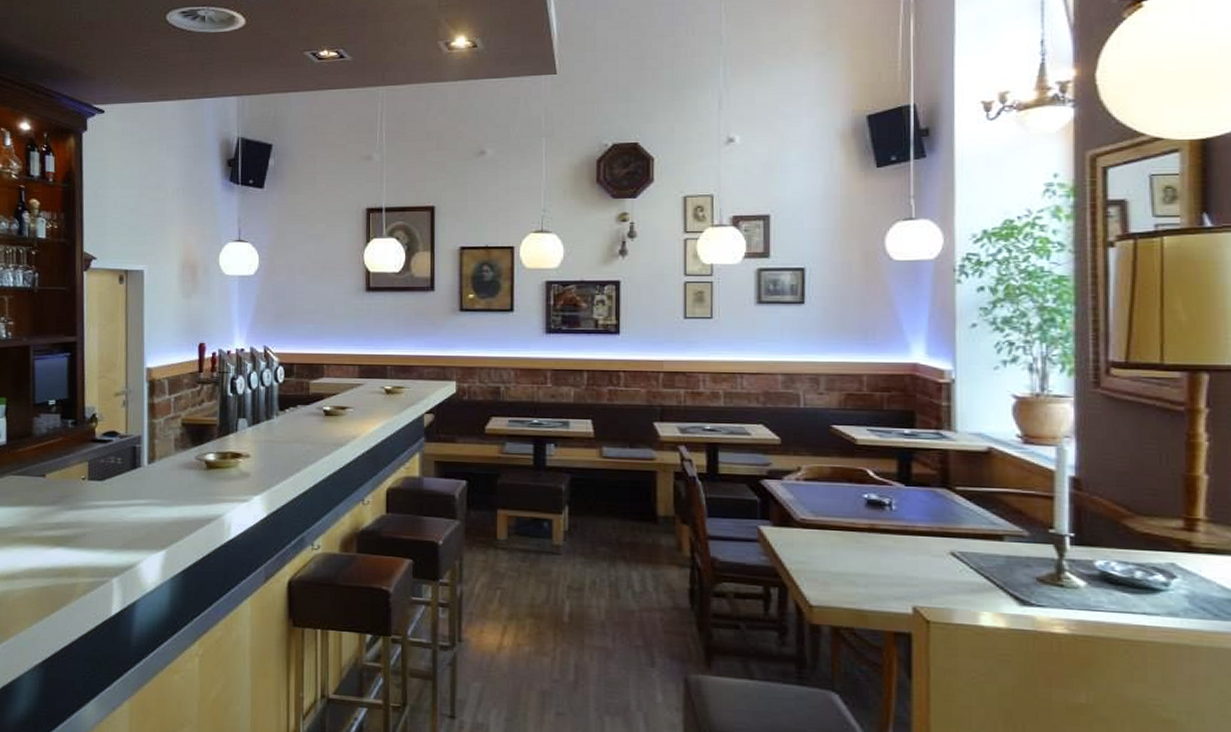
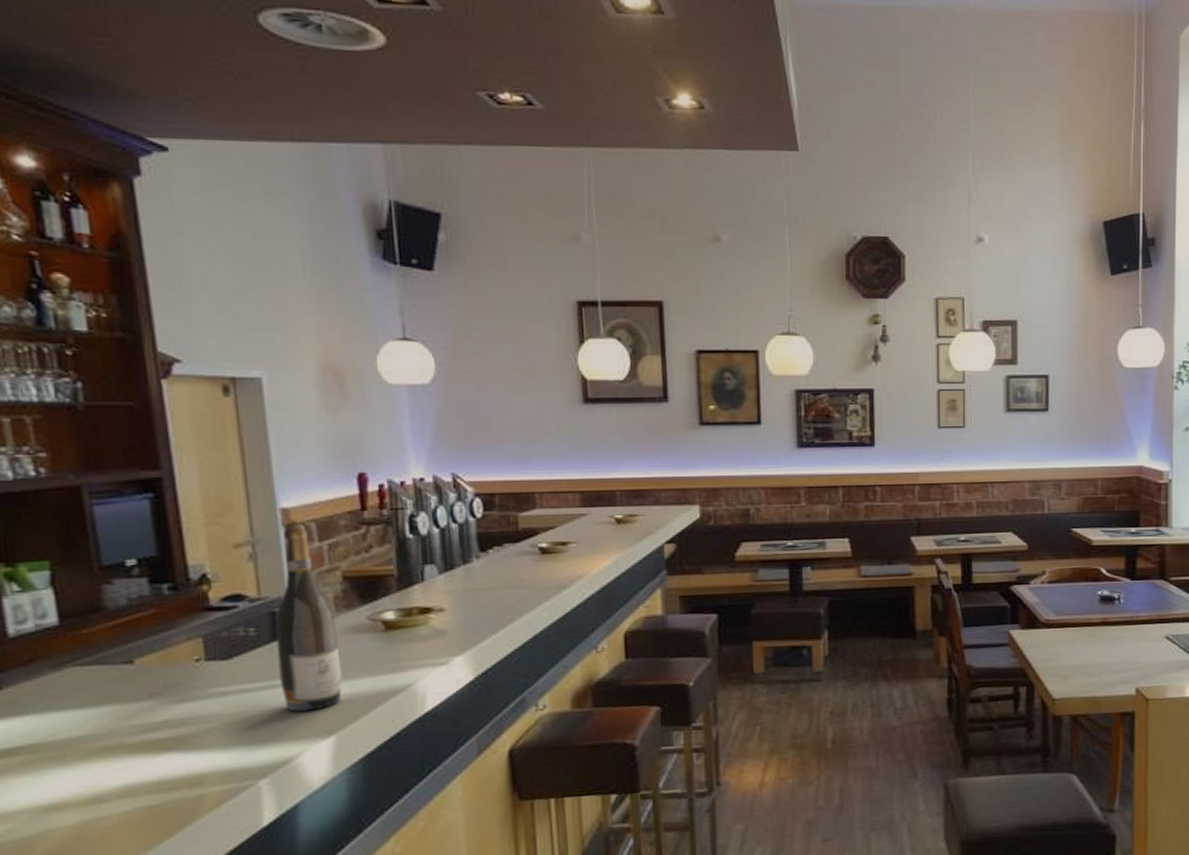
wine bottle: none [133,380,175,528] -> present [274,524,342,712]

